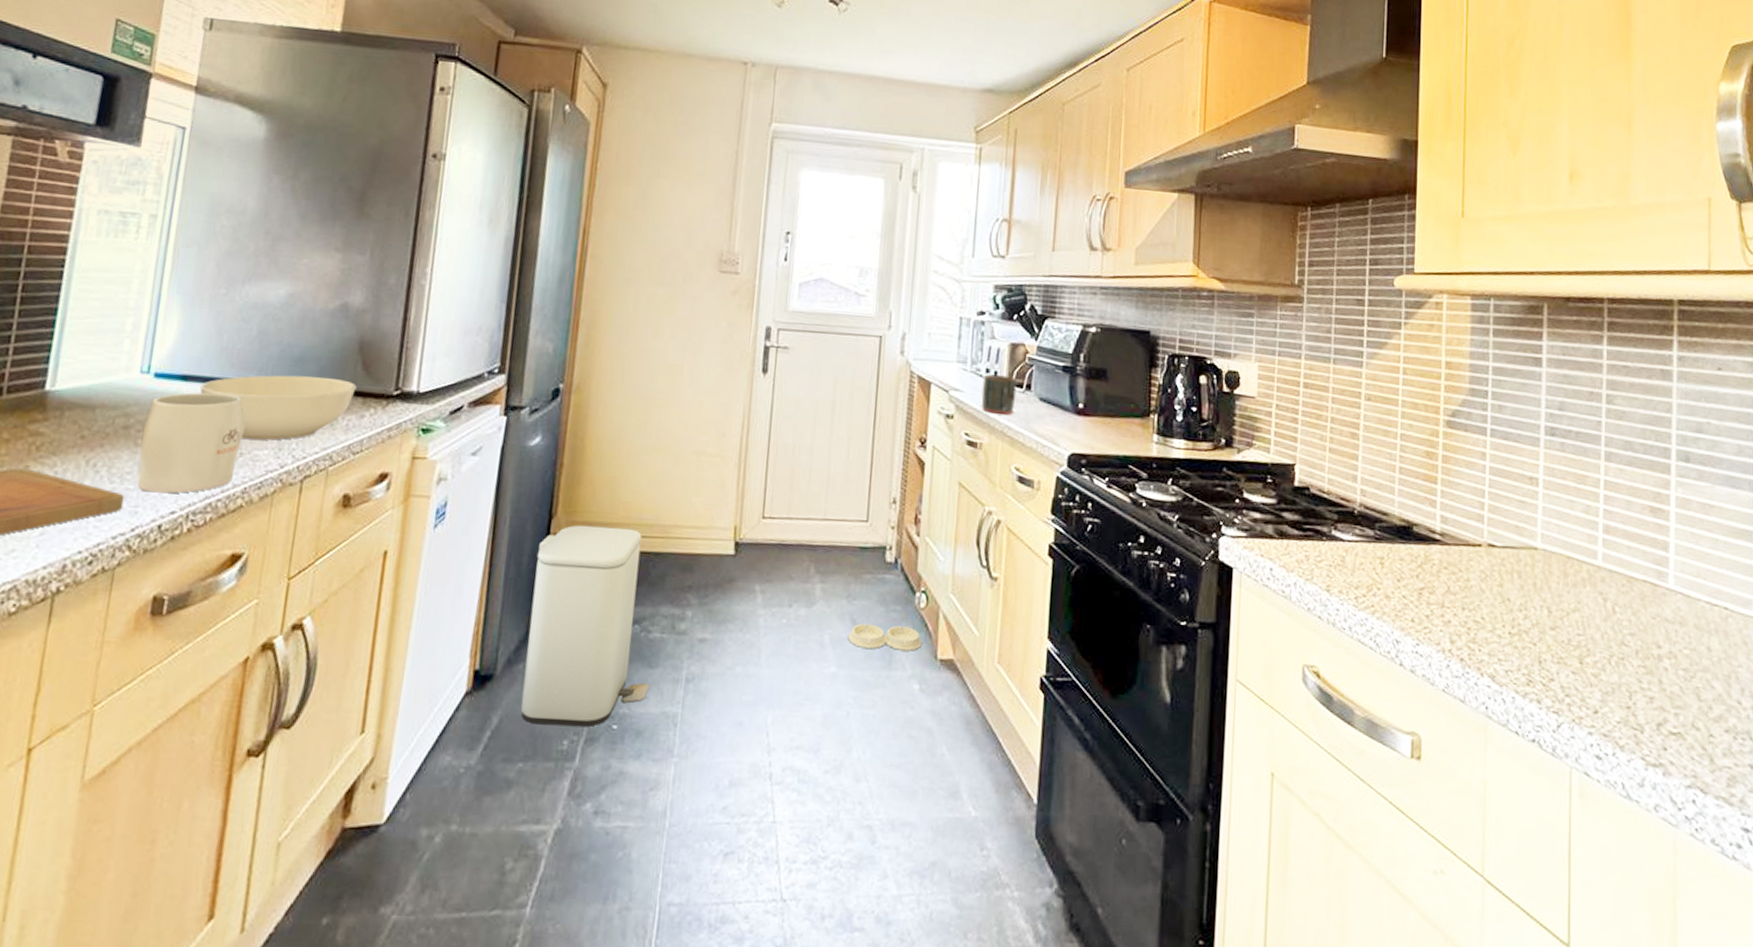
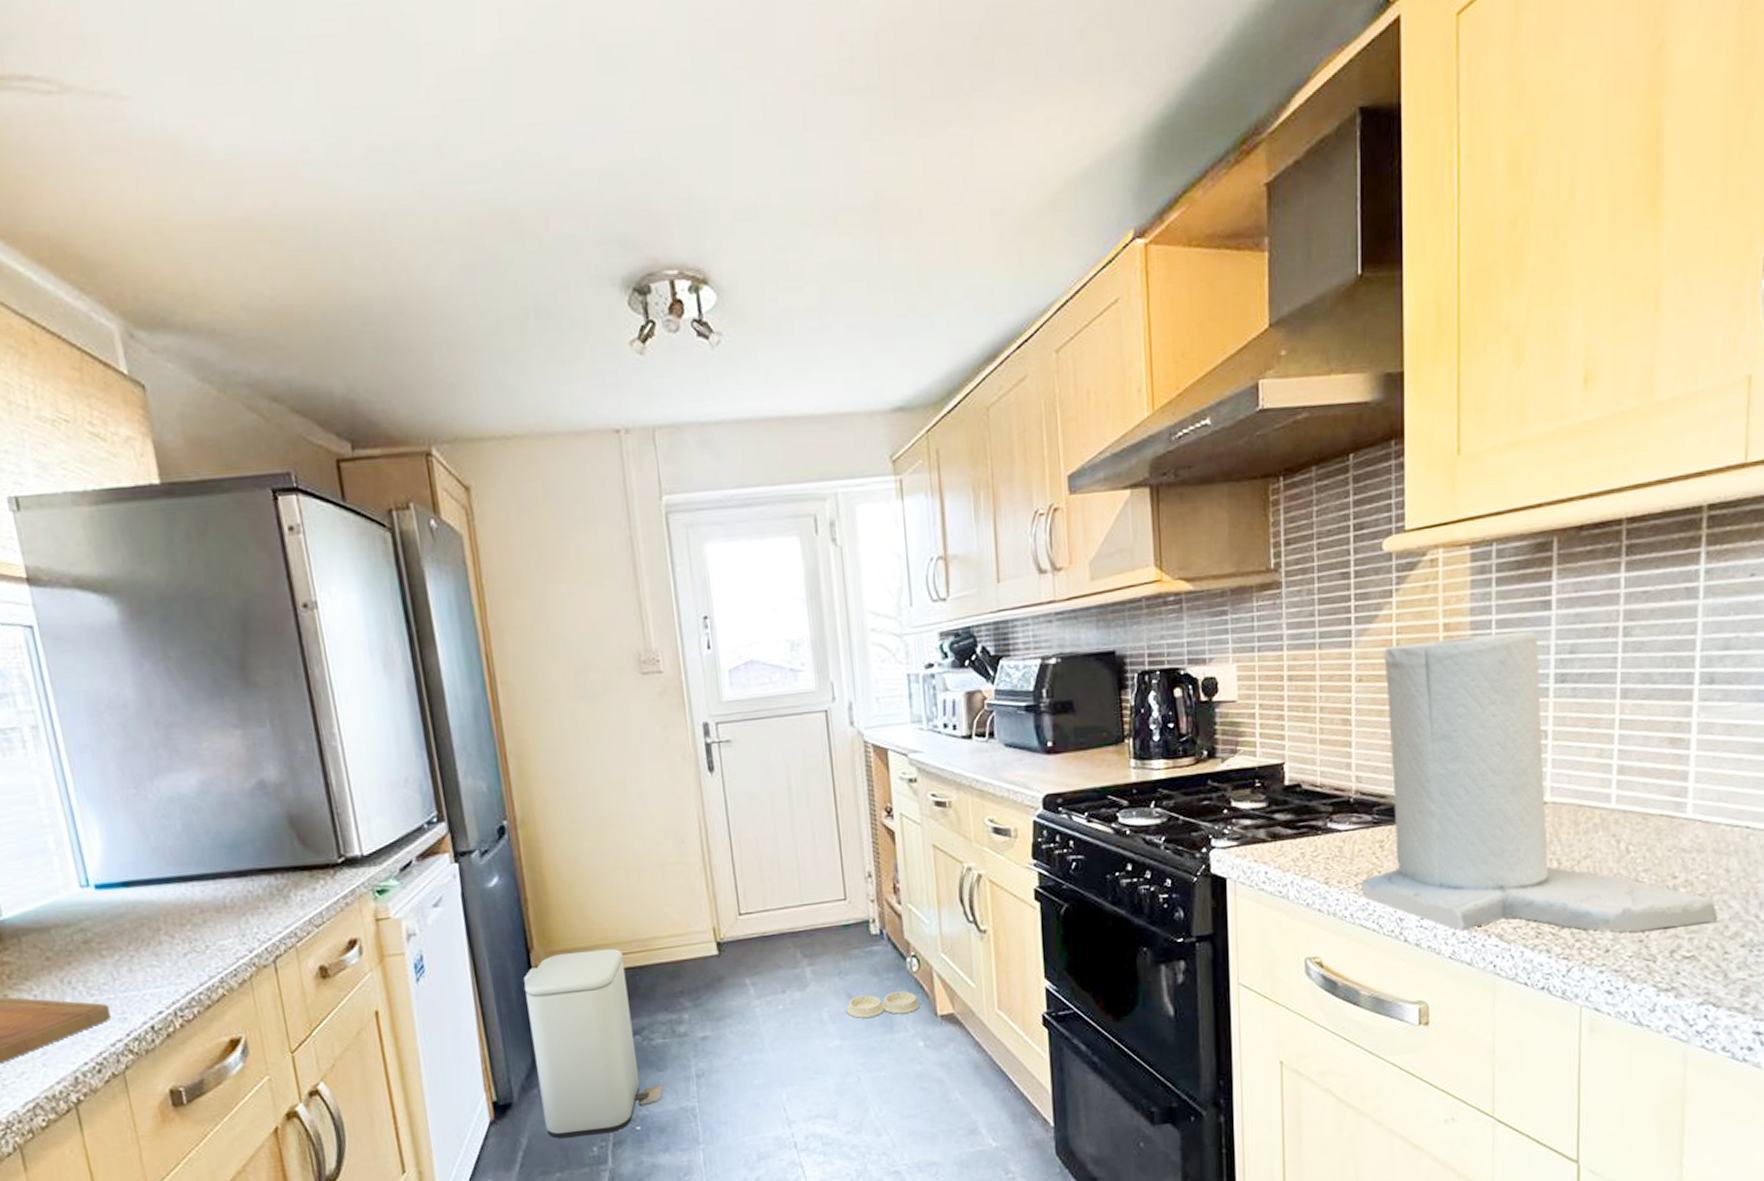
mug: present [137,392,246,494] -> none [101,891,207,998]
bowl: present [200,375,357,441] -> none [144,857,300,932]
mug: present [981,373,1017,415] -> none [941,727,980,769]
paper towel: none [1360,373,1701,700] -> present [1361,631,1717,932]

